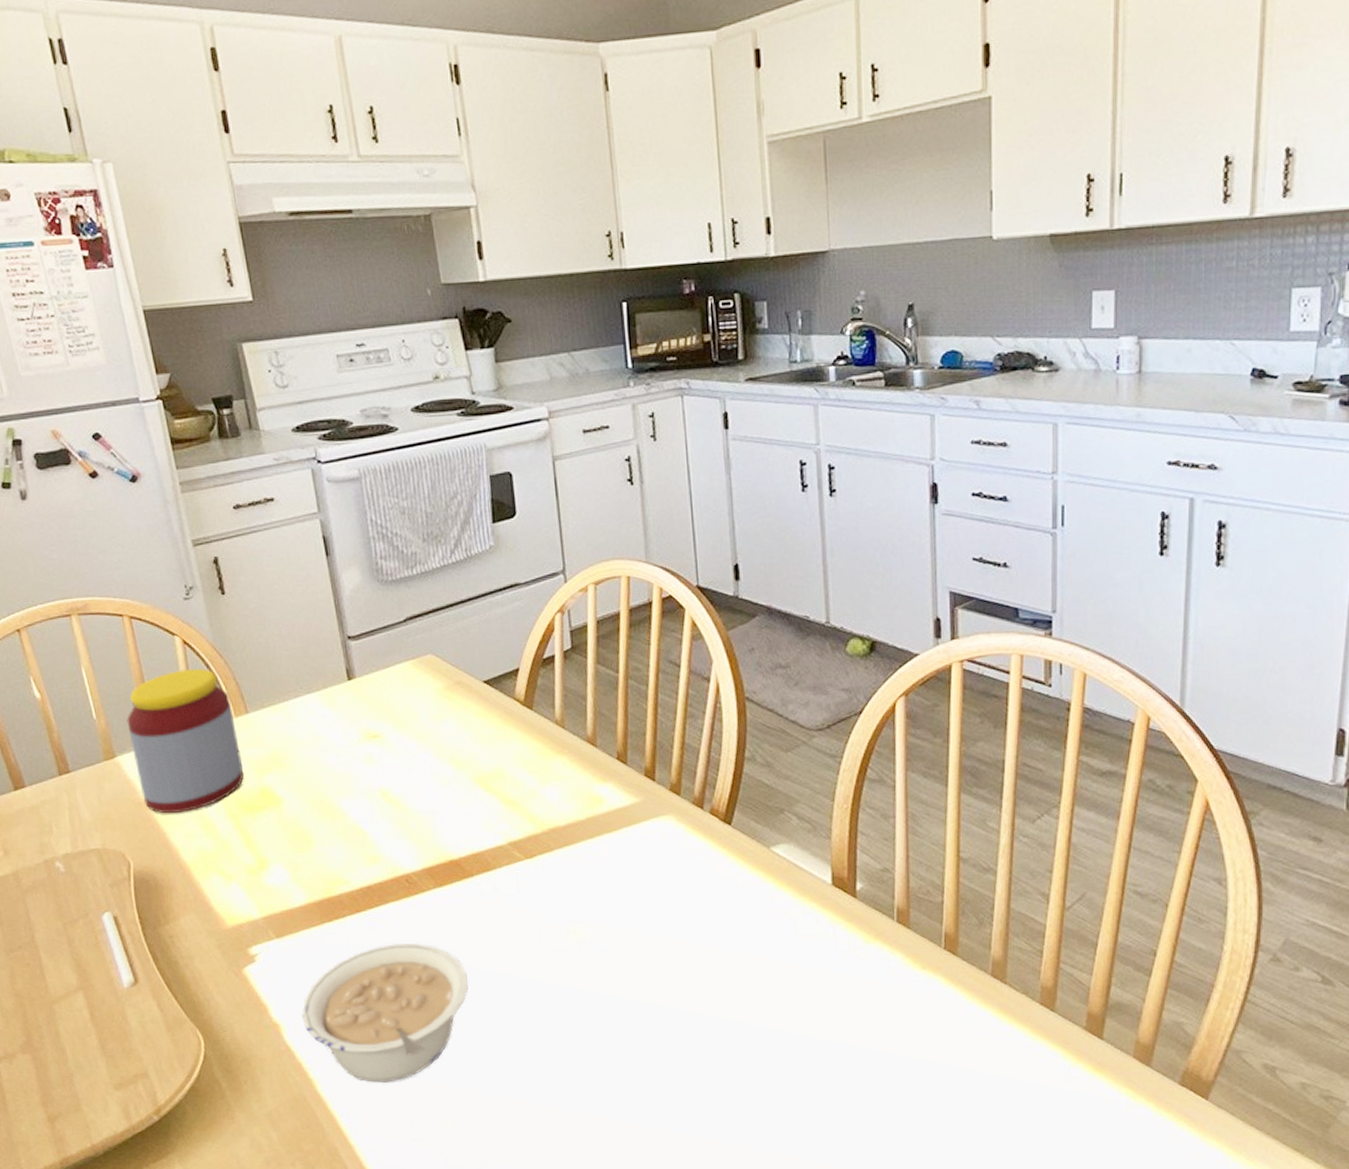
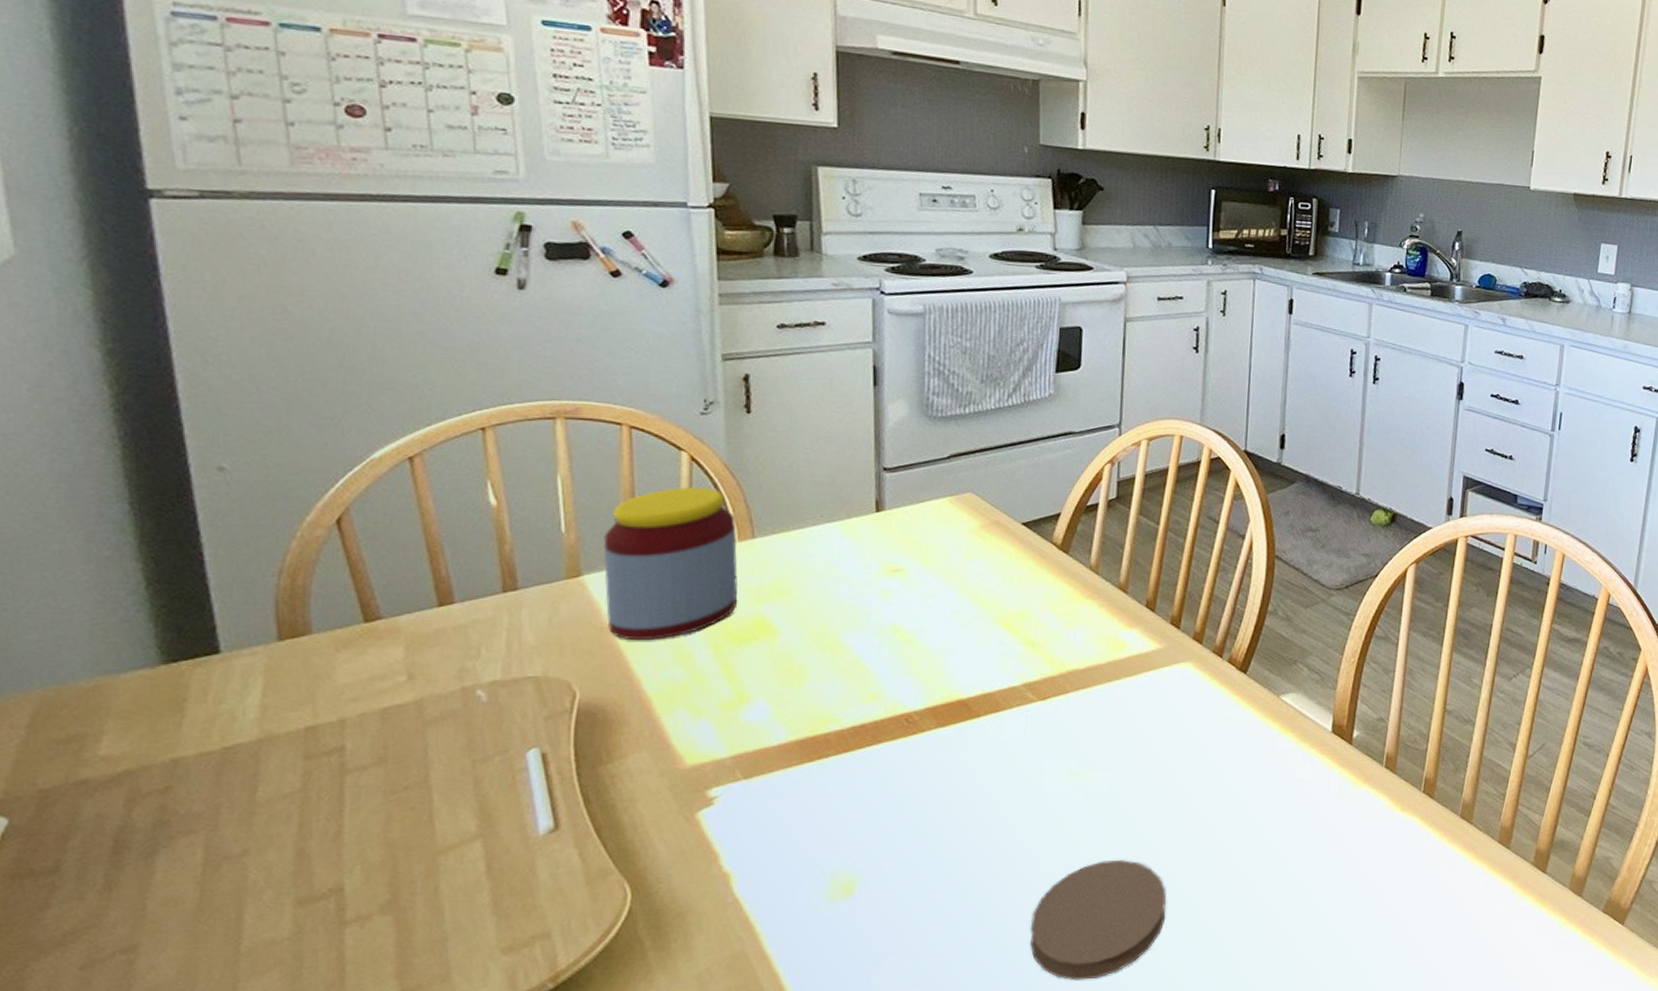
legume: present [302,943,468,1084] -> none [759,786,957,936]
coaster: none [551,1017,682,1134] -> present [1030,860,1166,981]

